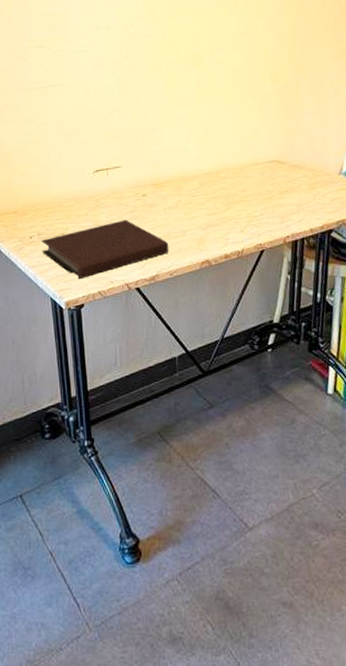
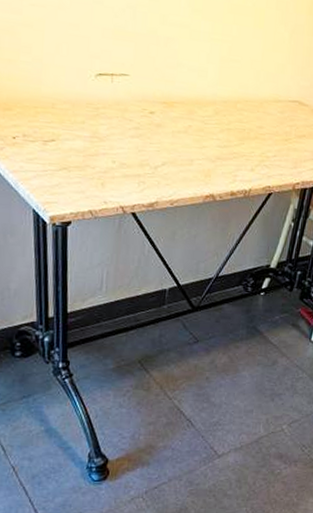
notebook: present [41,220,169,280] -> none [26,136,173,194]

